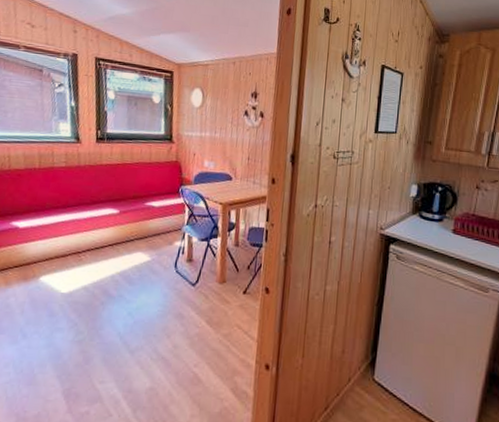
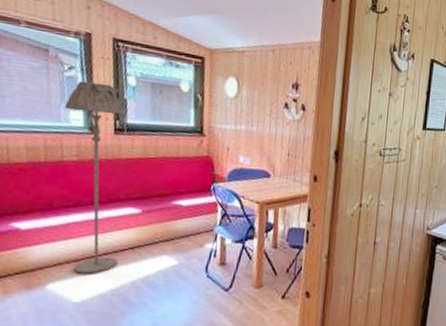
floor lamp: none [55,96,105,268] -> present [64,81,125,274]

